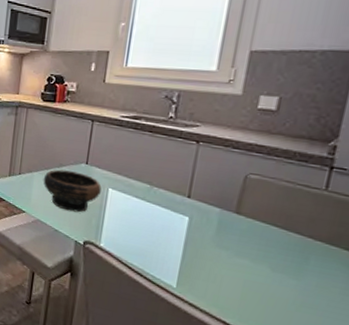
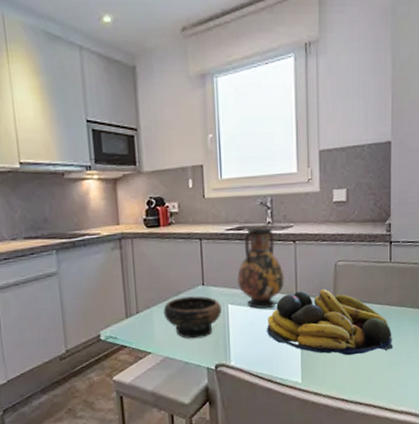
vase: none [123,119,178,204] -> present [237,227,285,309]
fruit bowl: none [146,193,310,290] -> present [267,289,394,356]

